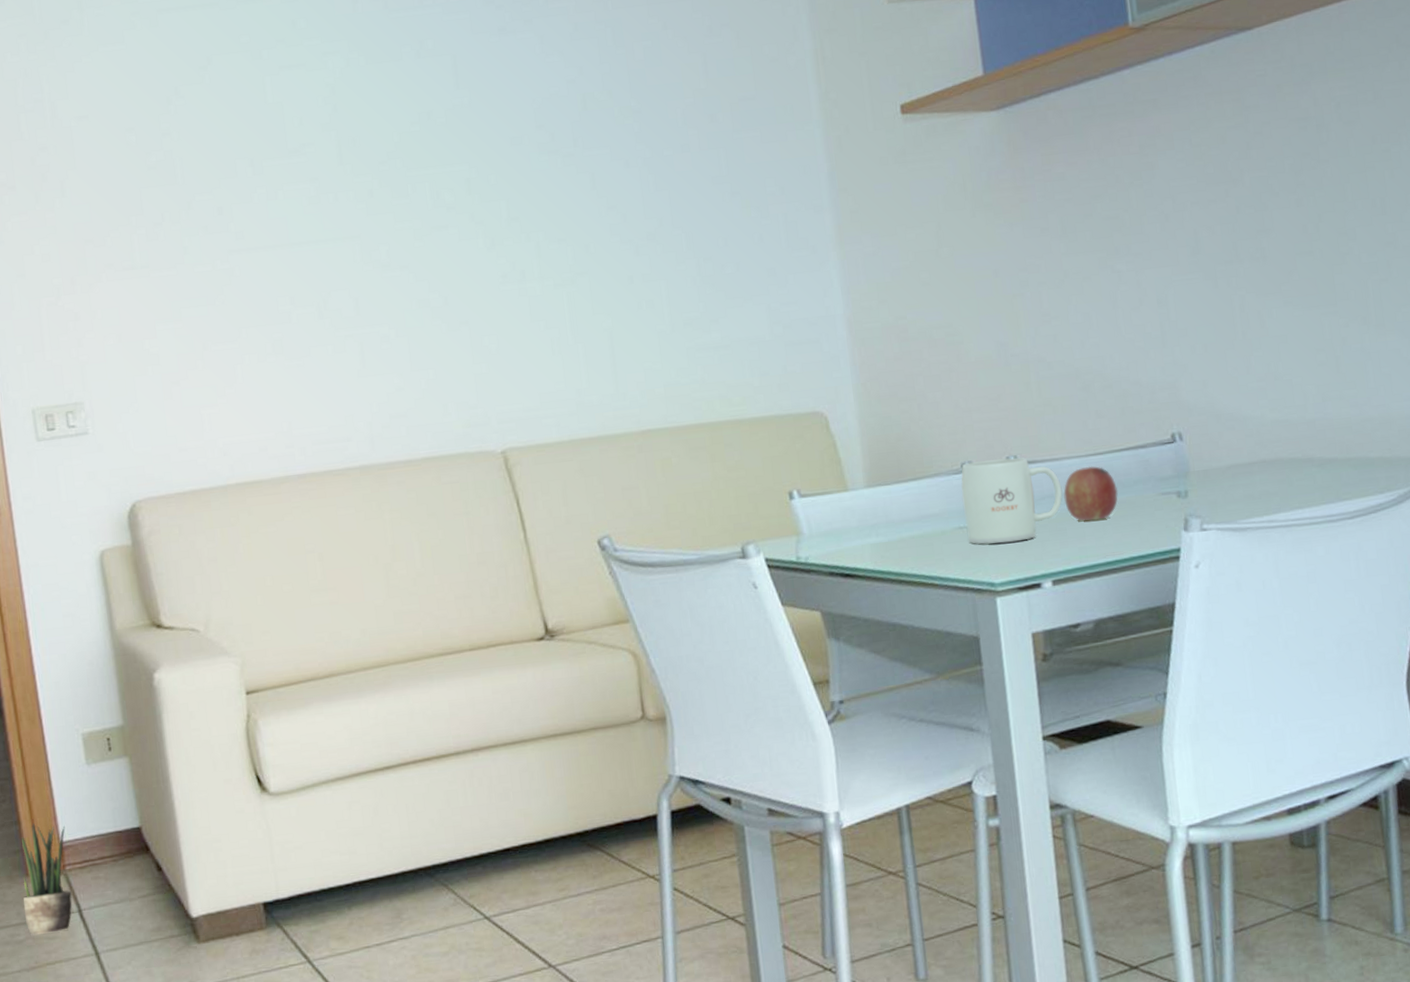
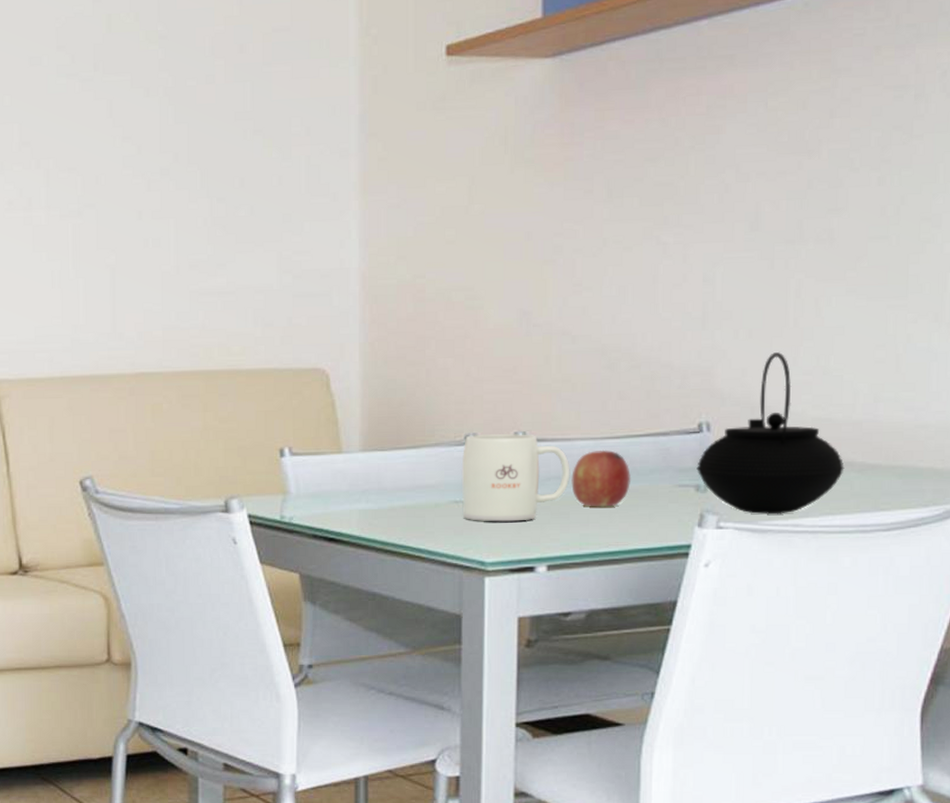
teapot: none [1175,362,1306,514] -> present [696,351,845,515]

